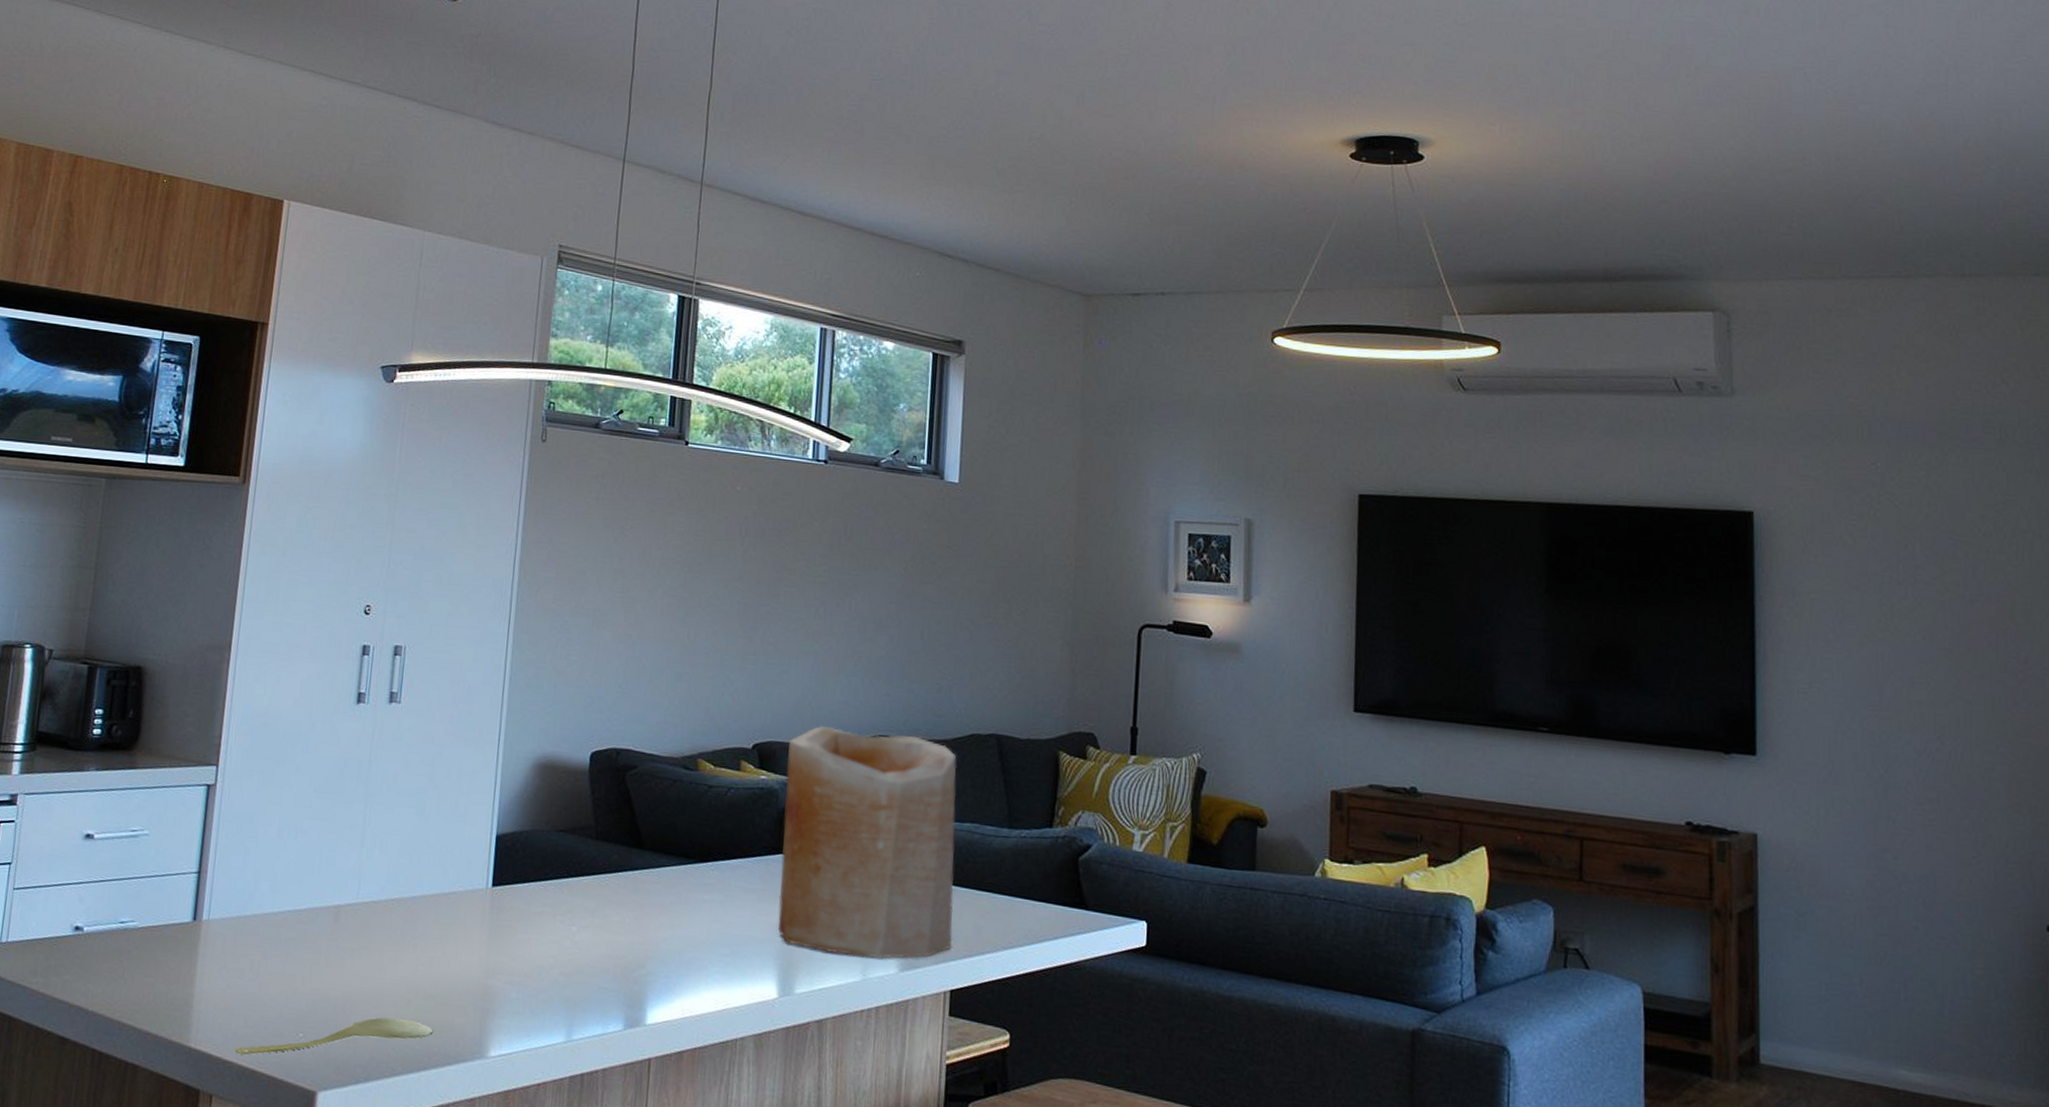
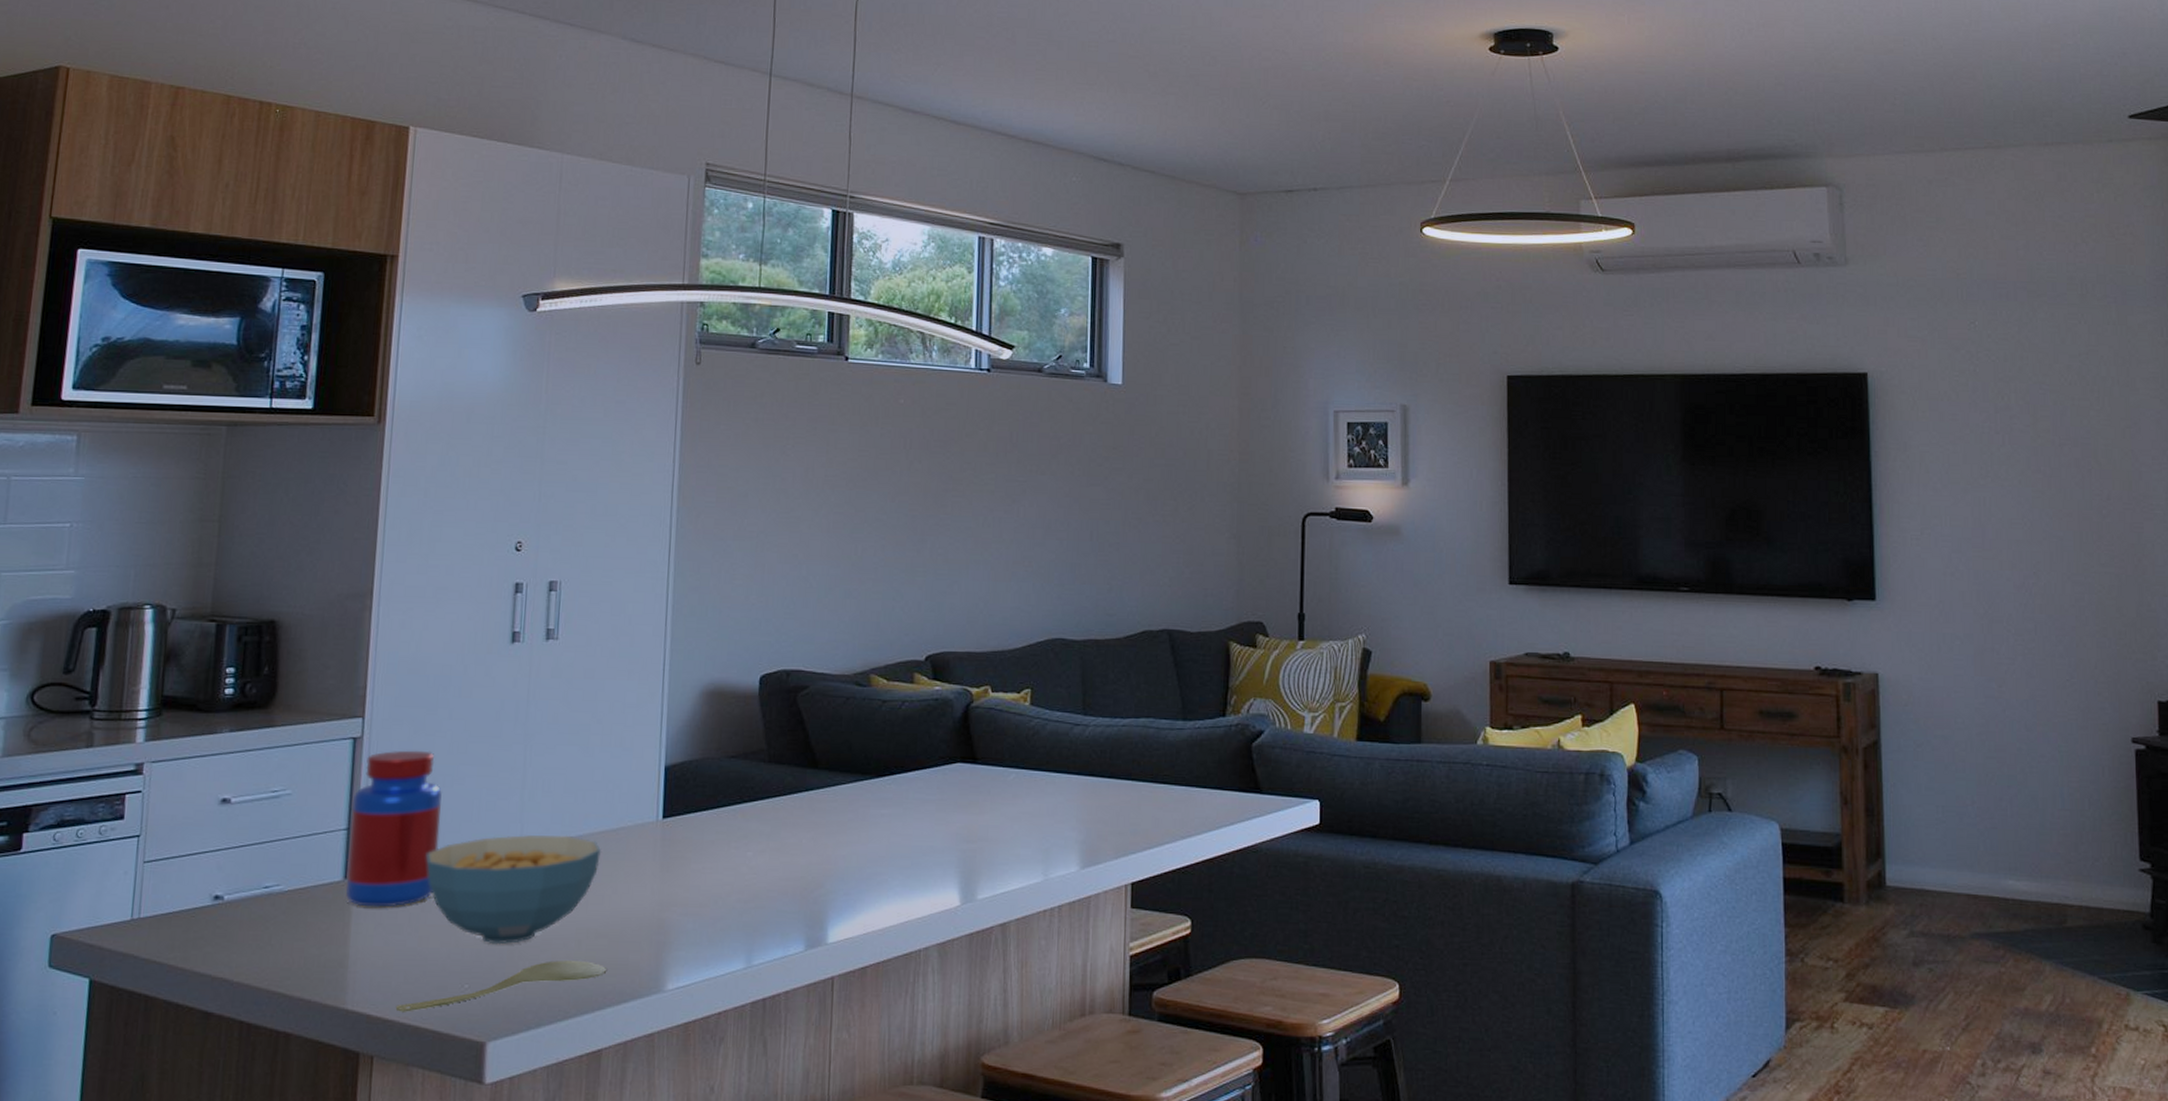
jar: none [194,800,286,952] -> present [346,750,442,908]
cereal bowl: none [269,891,433,997] -> present [426,835,602,945]
vase: present [778,725,957,959] -> none [957,632,1132,859]

